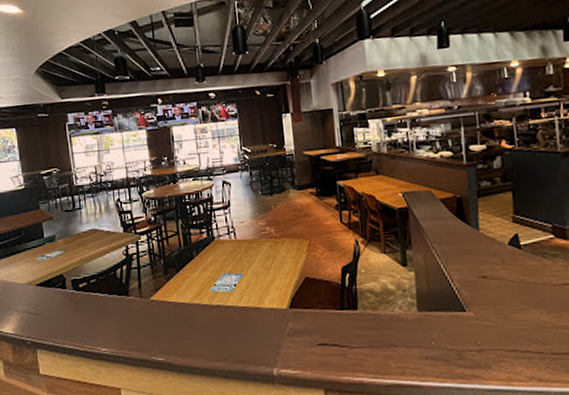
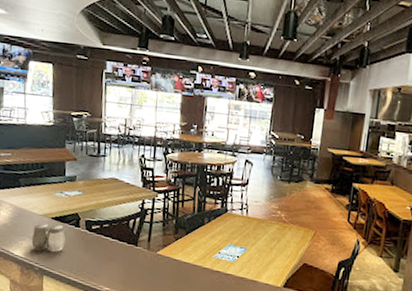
salt and pepper shaker: none [19,290,54,323] -> present [31,223,66,253]

